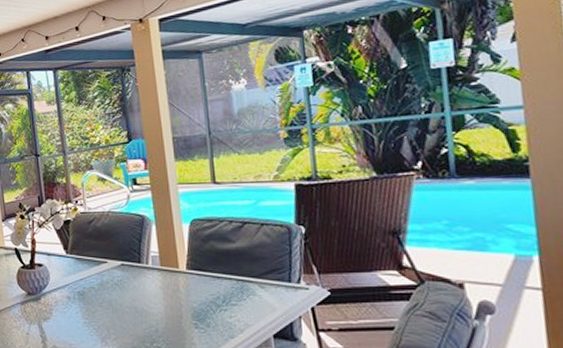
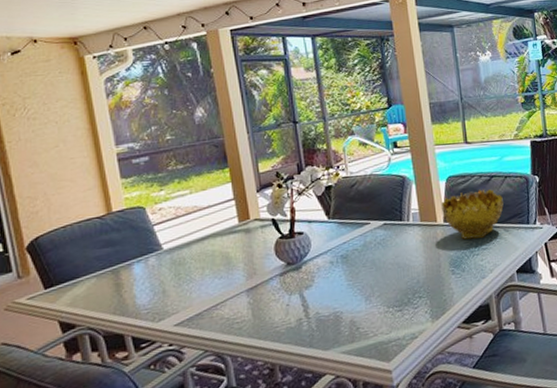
decorative bowl: none [183,236,259,293] -> present [441,189,504,240]

